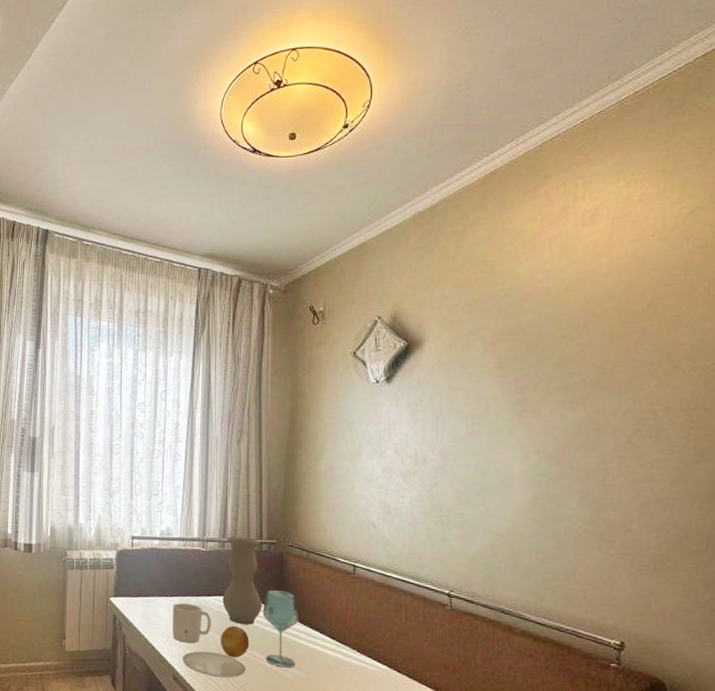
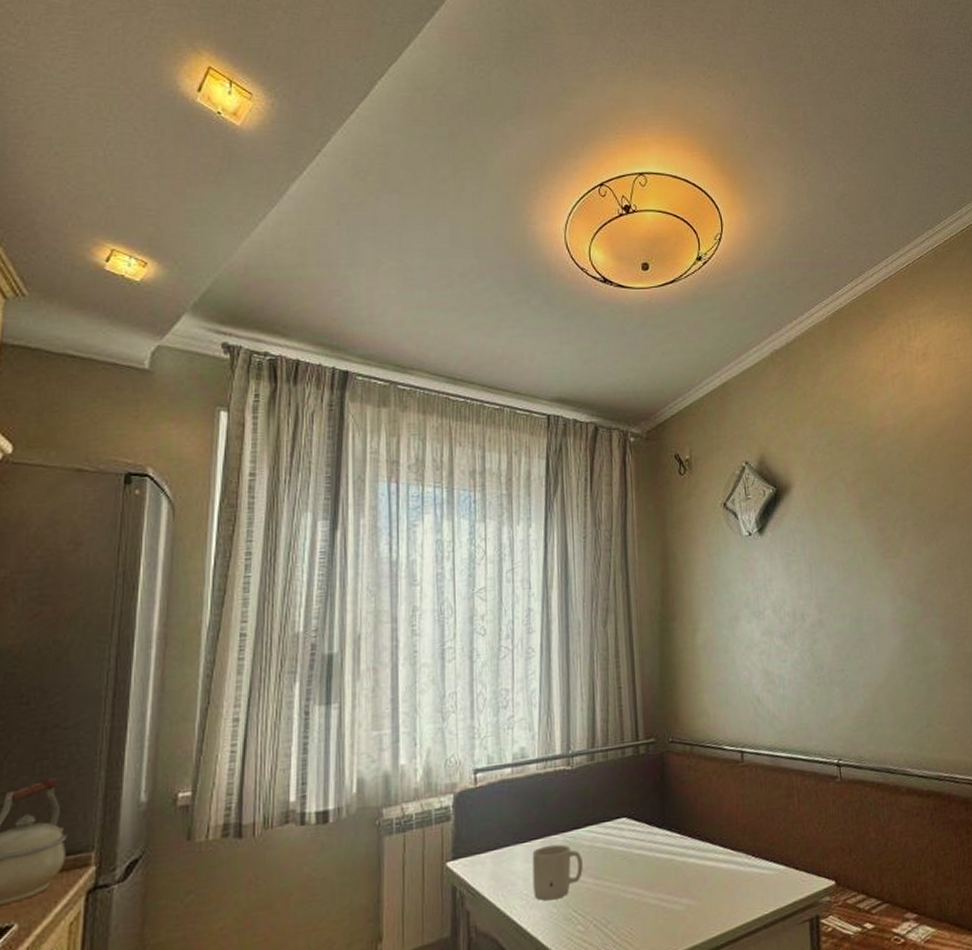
plate: present [182,651,246,678] -> none [547,902,628,938]
fruit: present [220,625,250,658] -> none [594,859,631,904]
vase: present [222,537,262,625] -> none [595,742,644,857]
wine glass: present [262,589,300,668] -> none [643,800,687,900]

